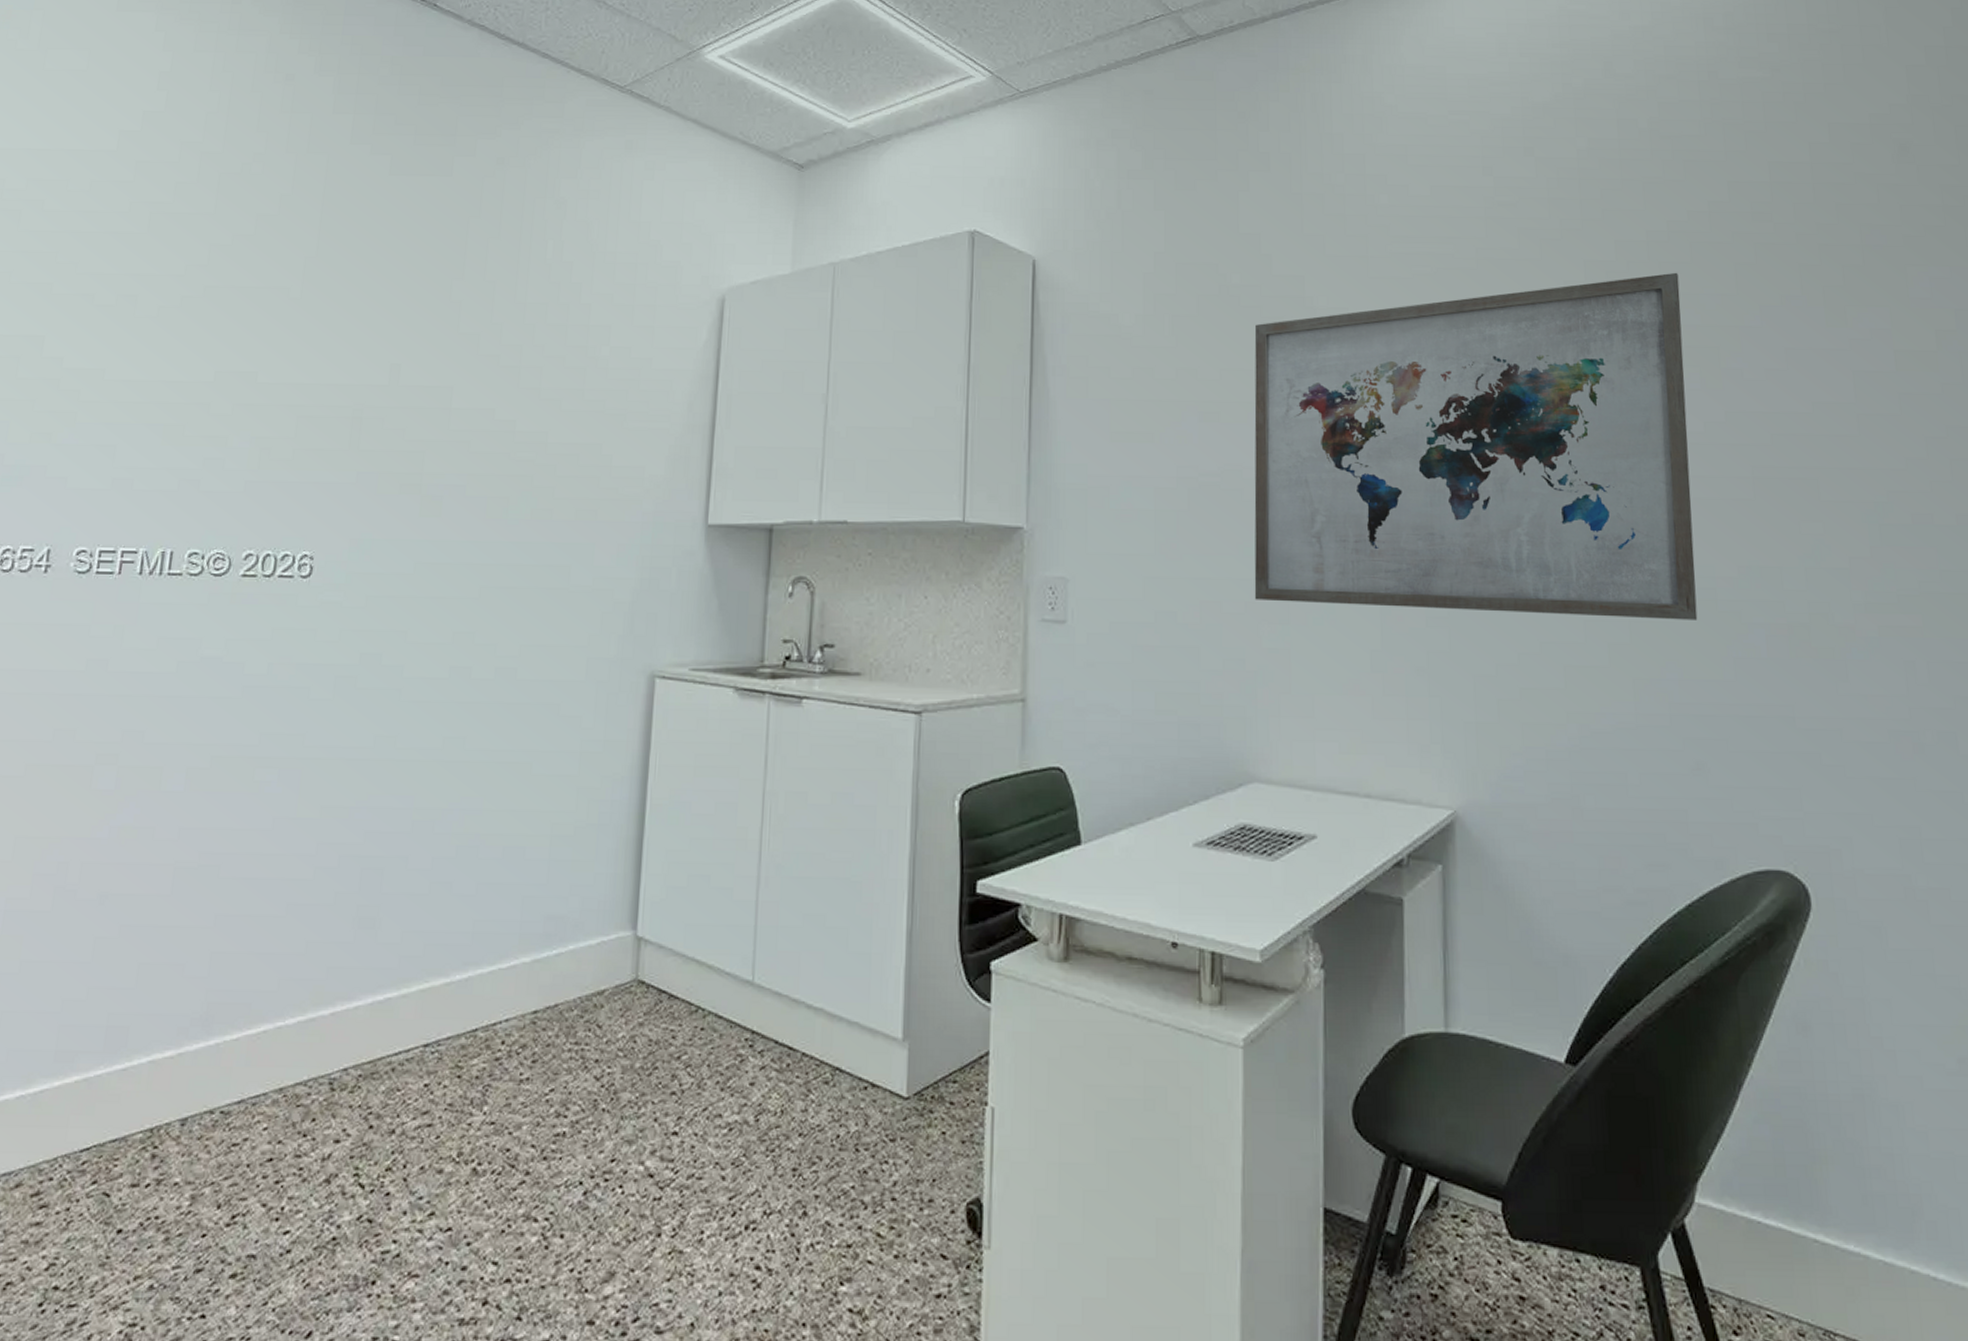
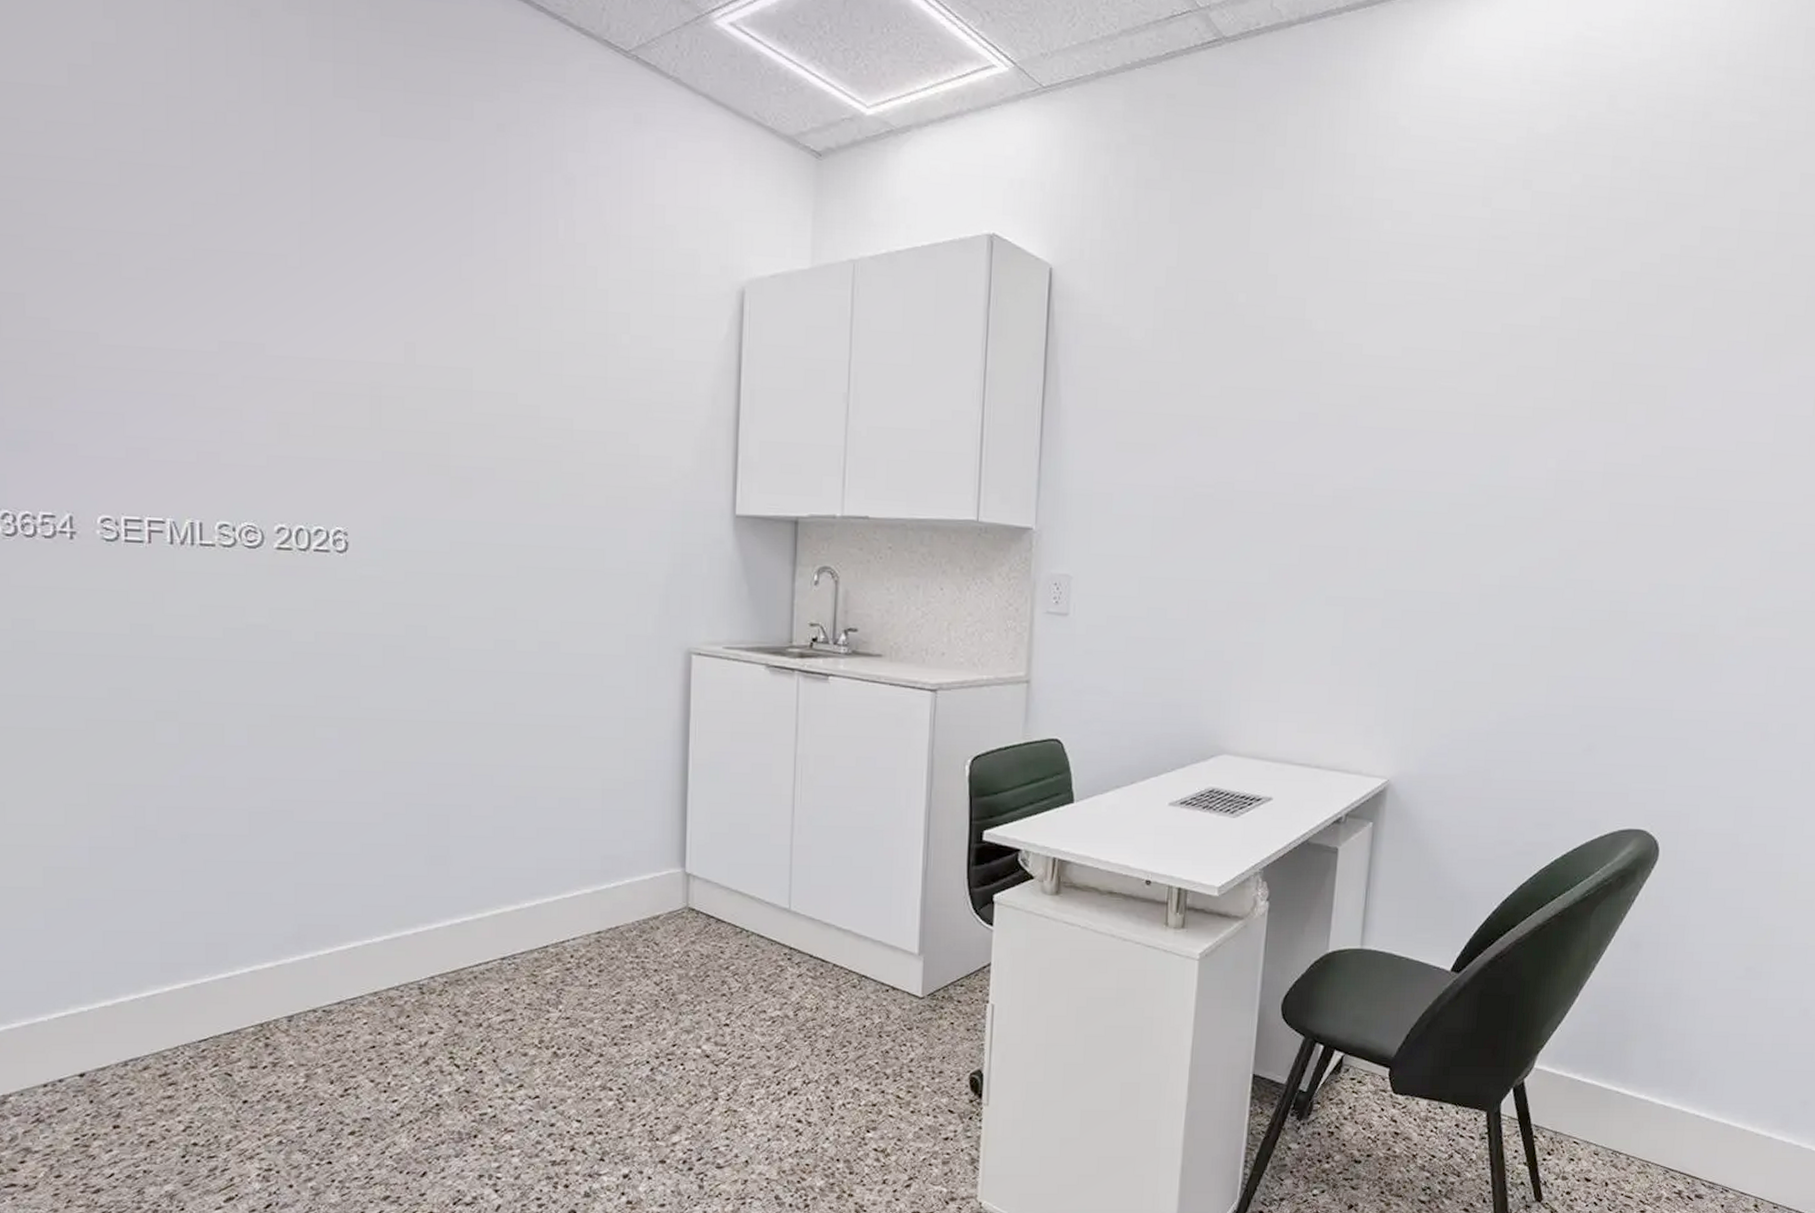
wall art: present [1254,272,1698,620] -> none [1236,313,1643,628]

